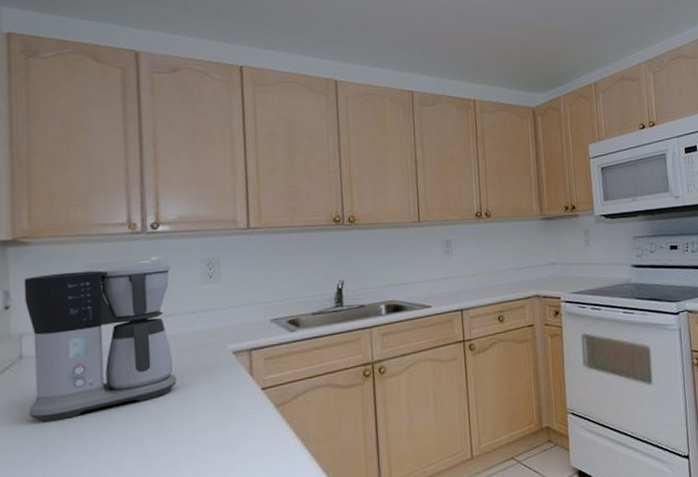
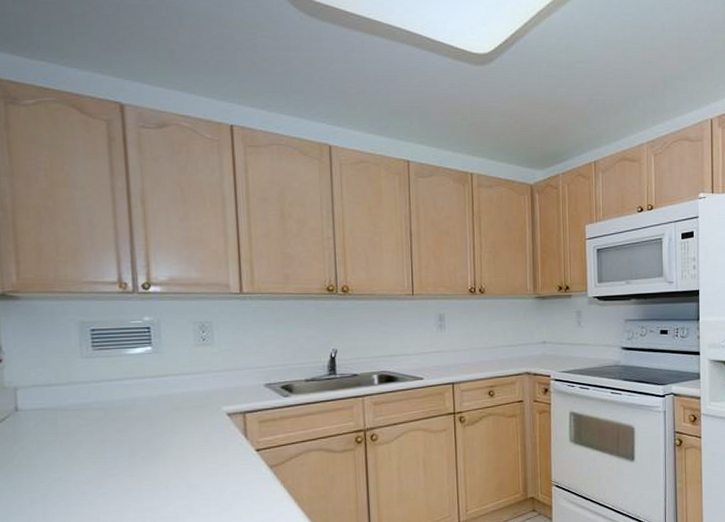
coffee maker: present [24,264,177,422] -> none [15,324,173,473]

